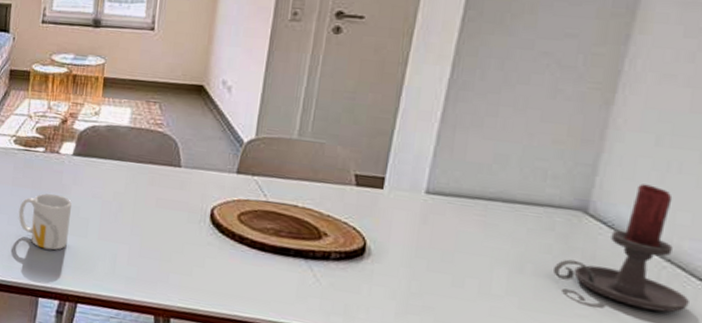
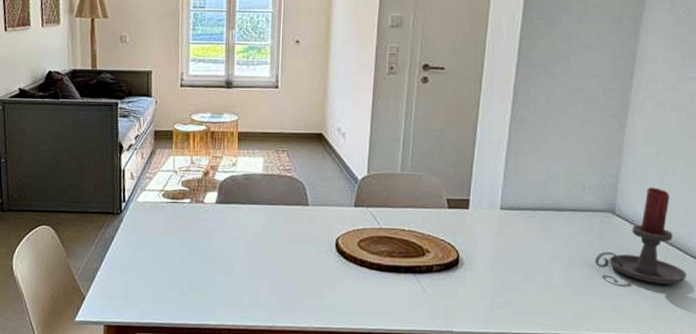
mug: present [18,193,72,251] -> none [171,239,218,291]

